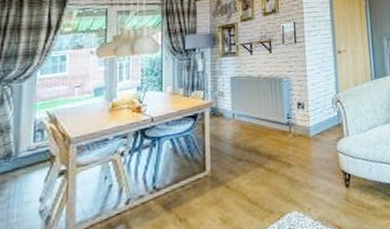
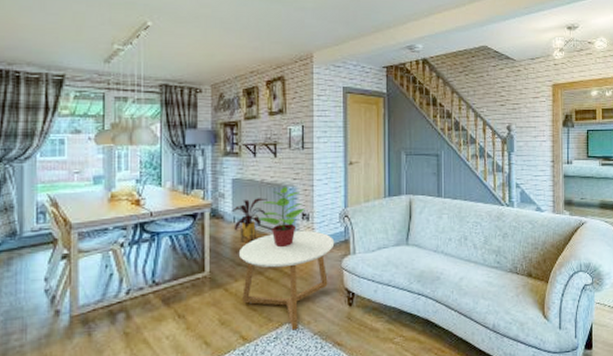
house plant: none [230,92,267,138] -> present [231,198,269,243]
coffee table: none [239,118,329,220] -> present [239,230,335,331]
potted plant: none [257,80,300,139] -> present [259,187,305,248]

